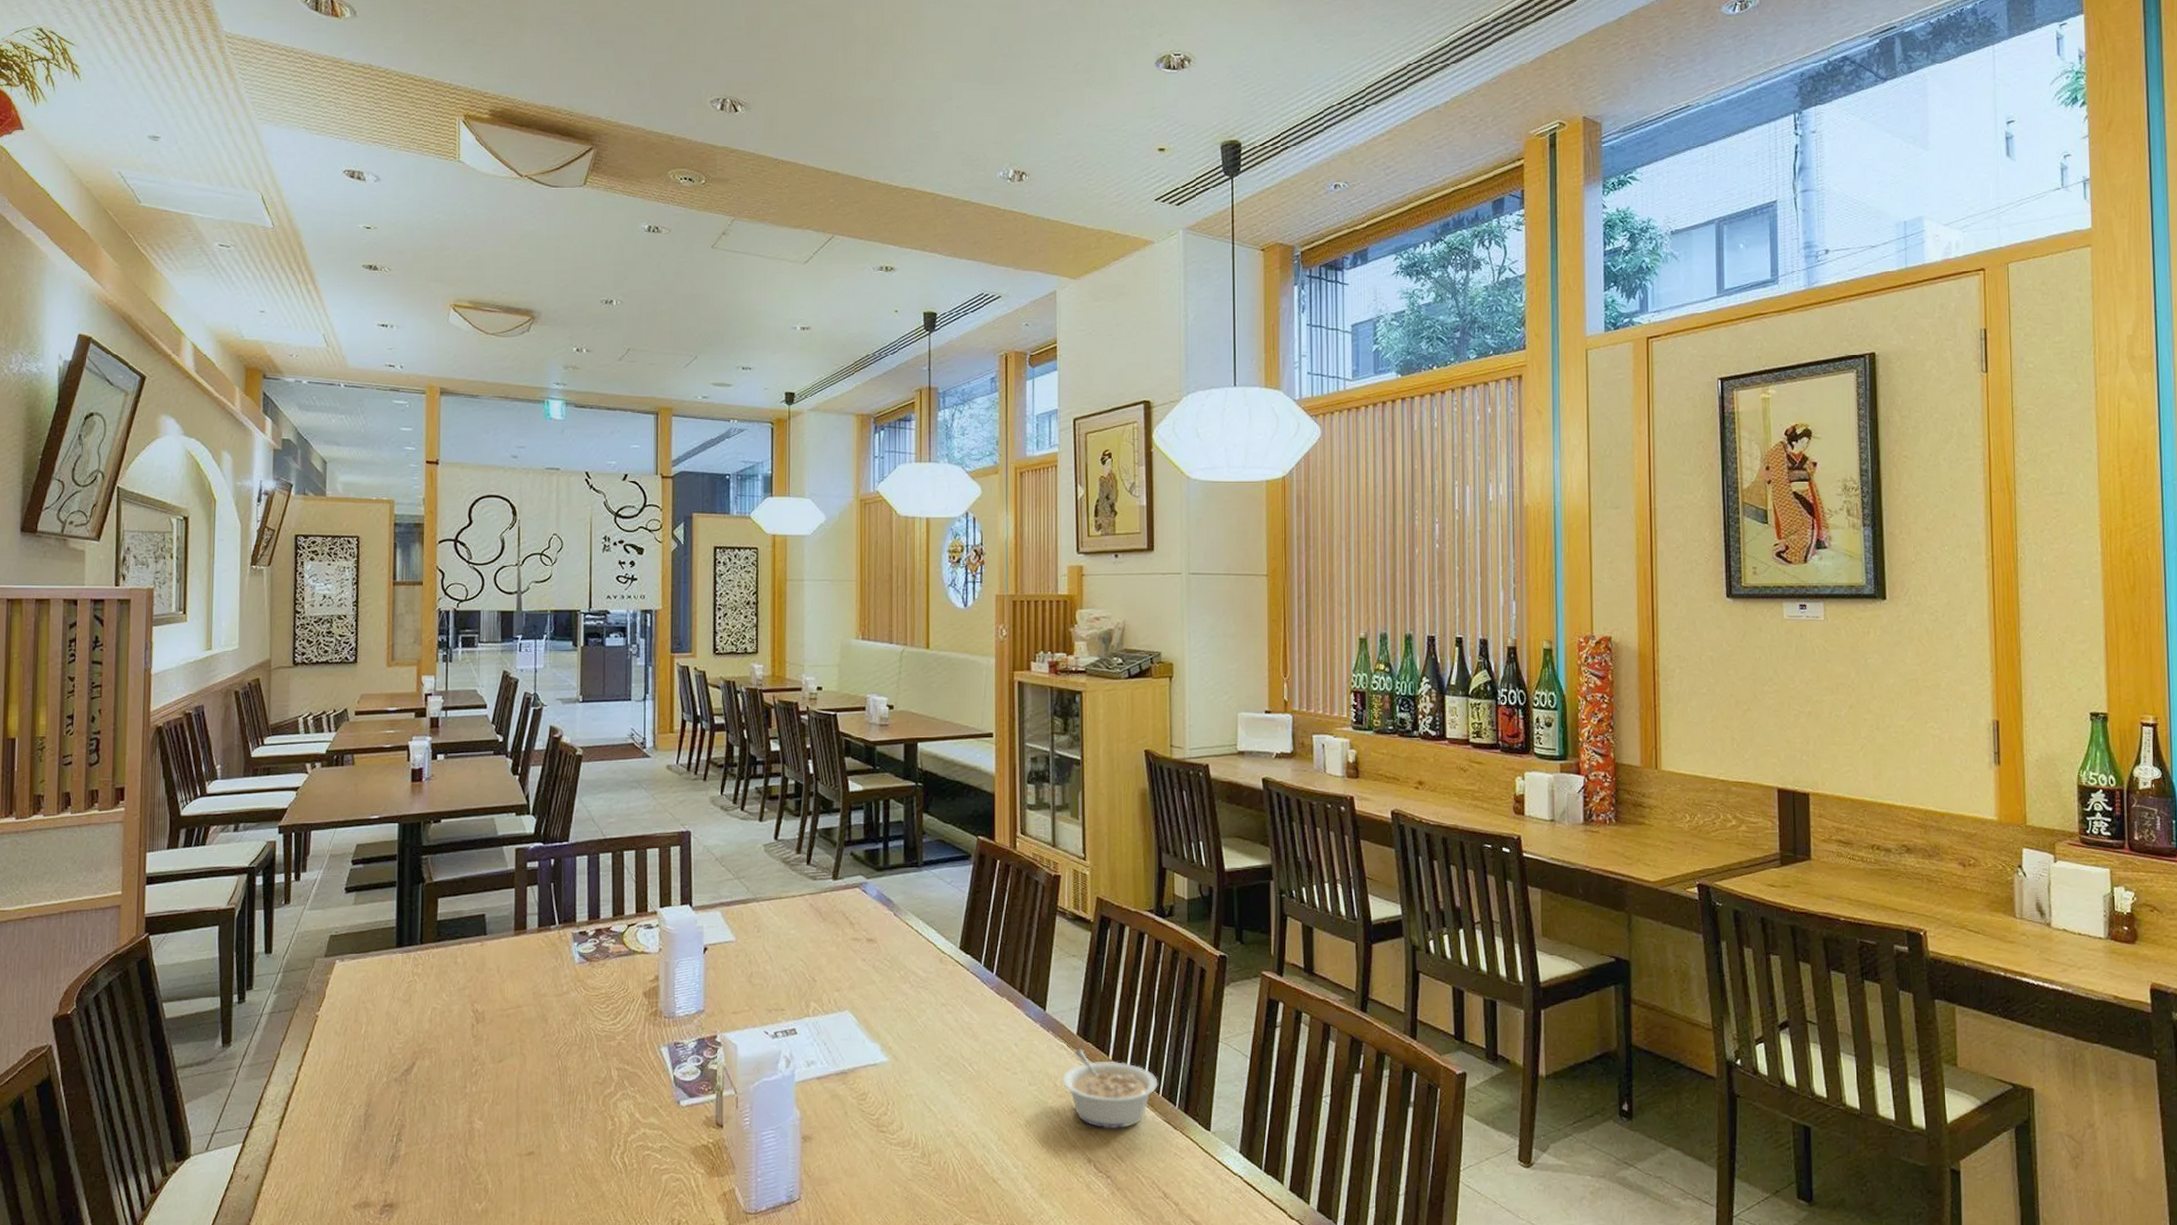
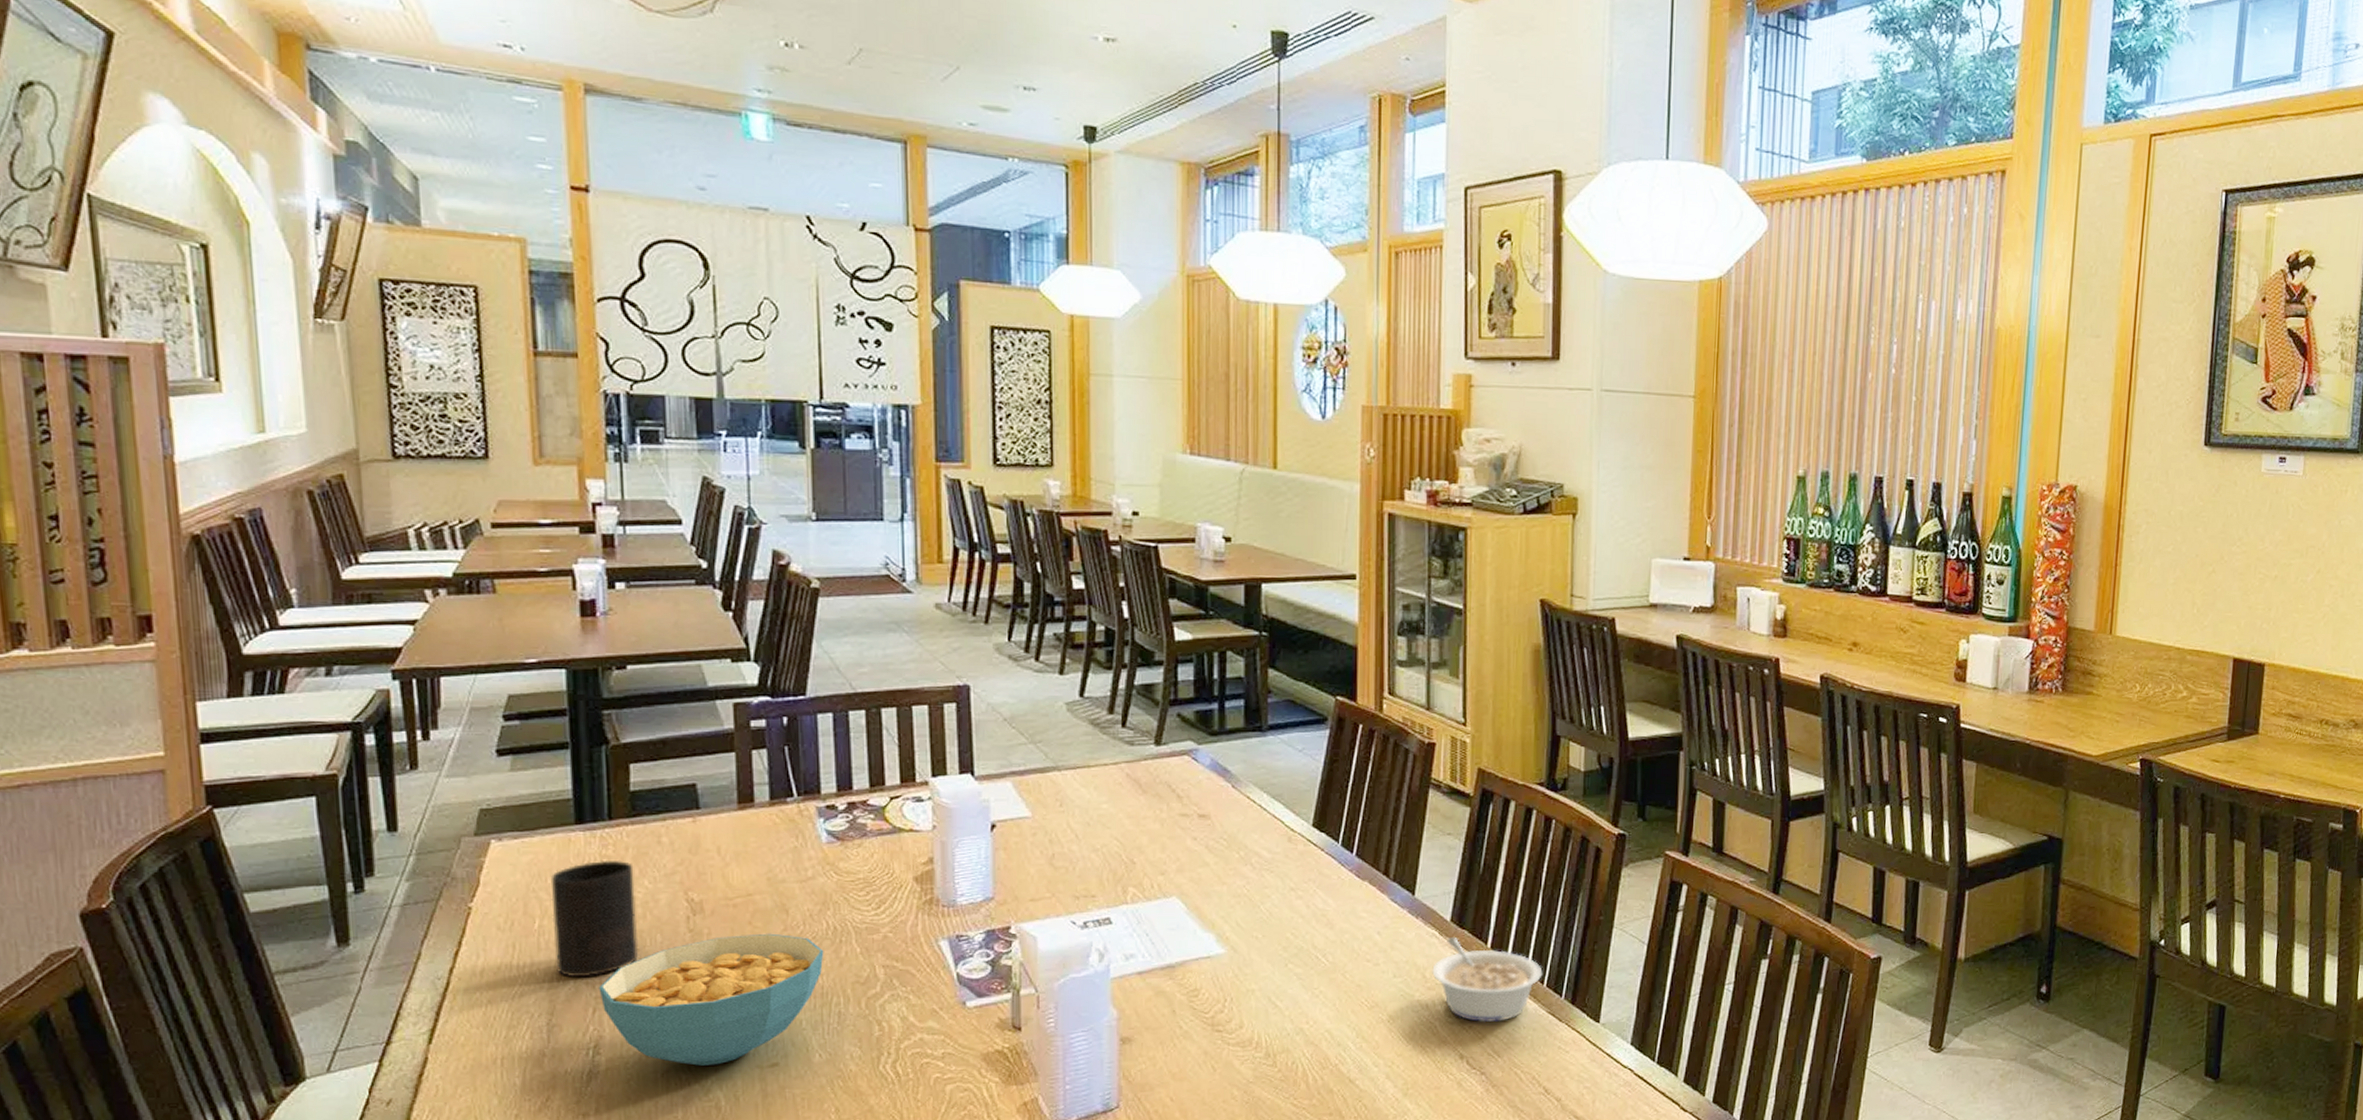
cup: none [375,977,436,1075] -> present [551,860,639,978]
cereal bowl: none [404,1039,573,1153] -> present [598,933,824,1066]

